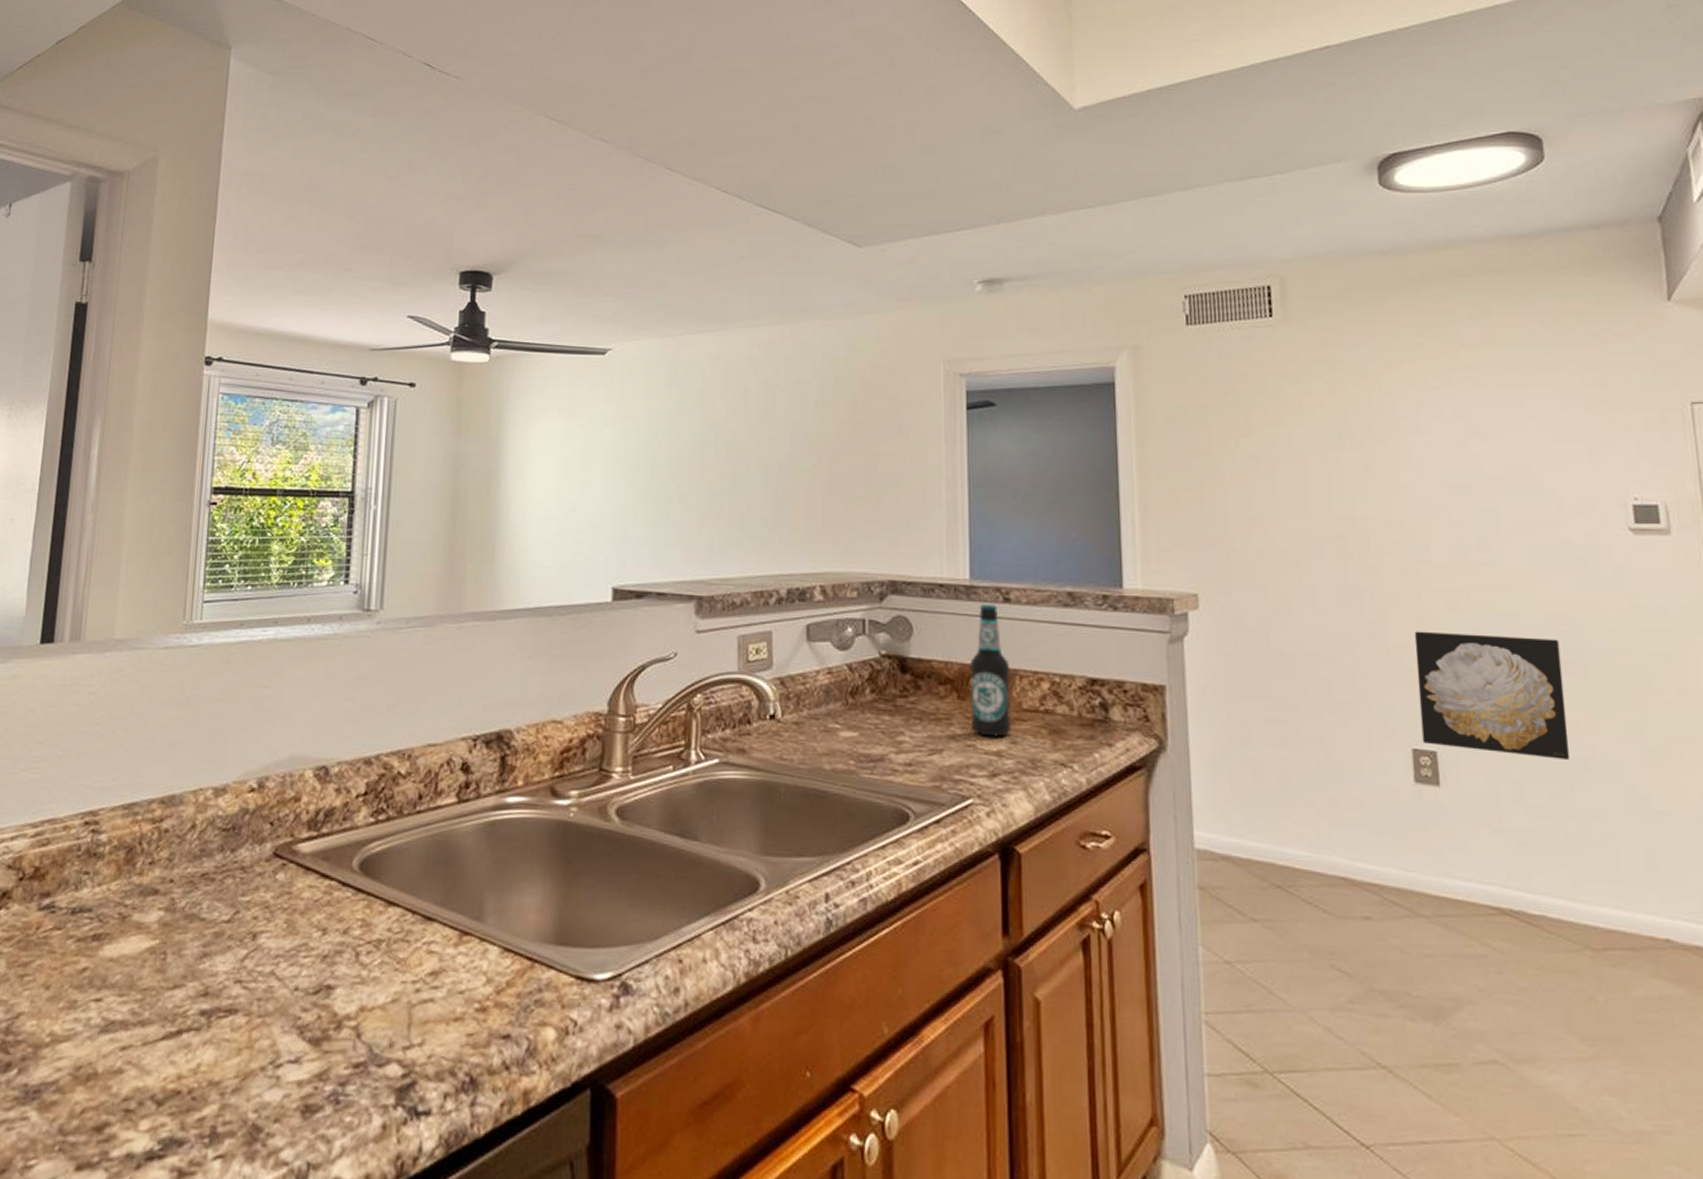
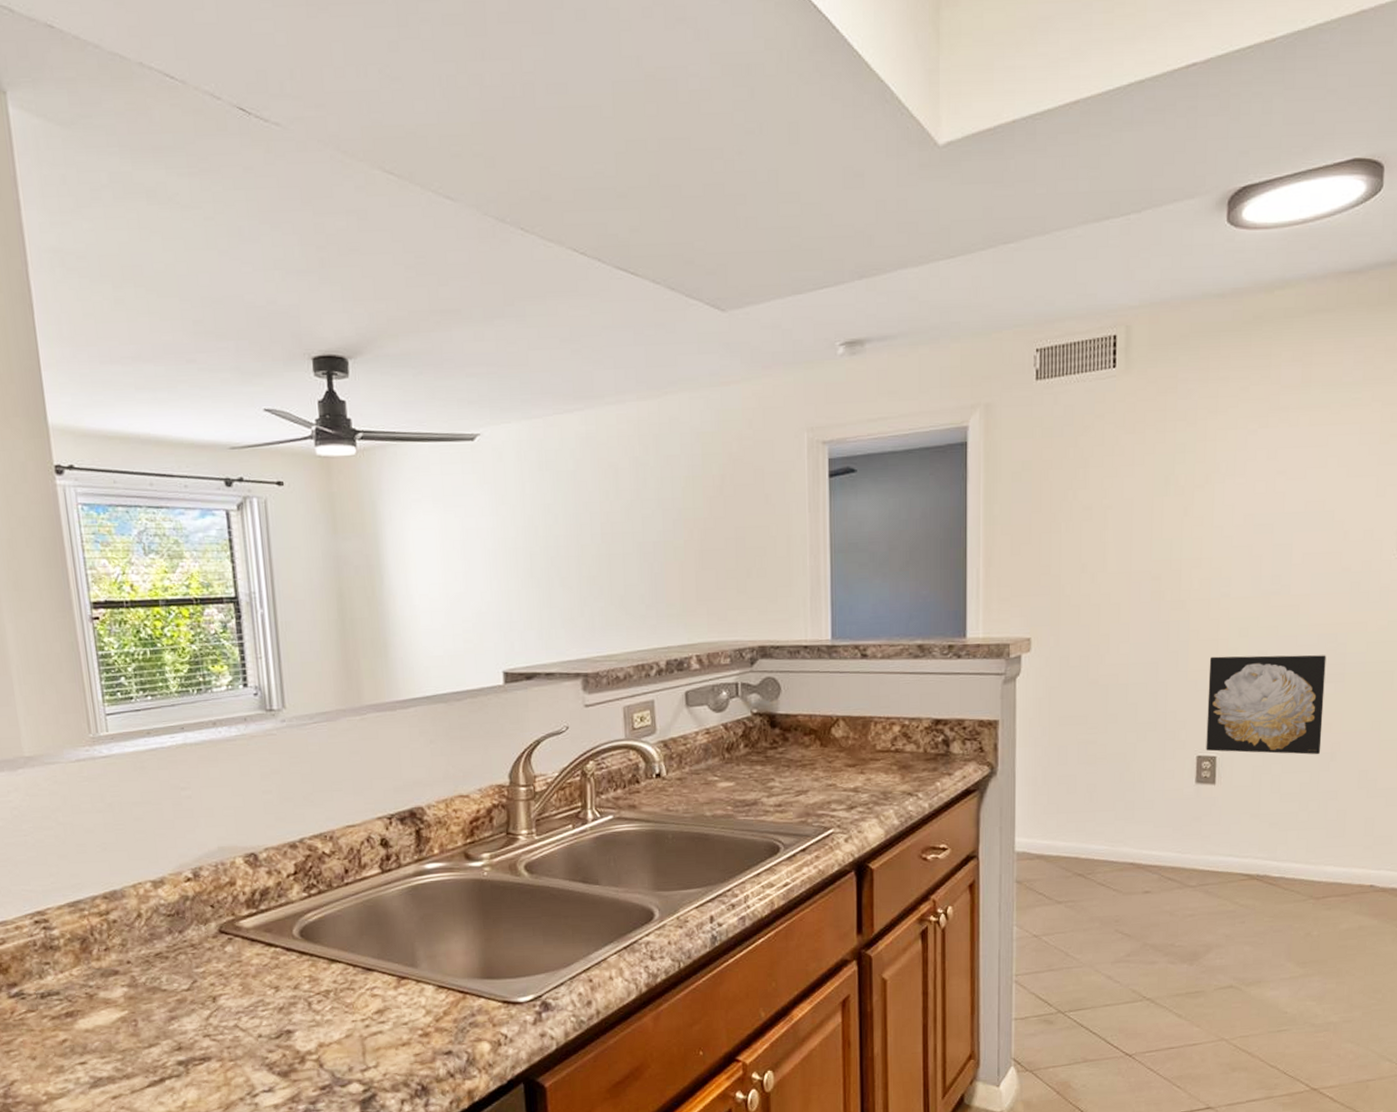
bottle: present [970,603,1012,737] -> none [831,660,867,776]

